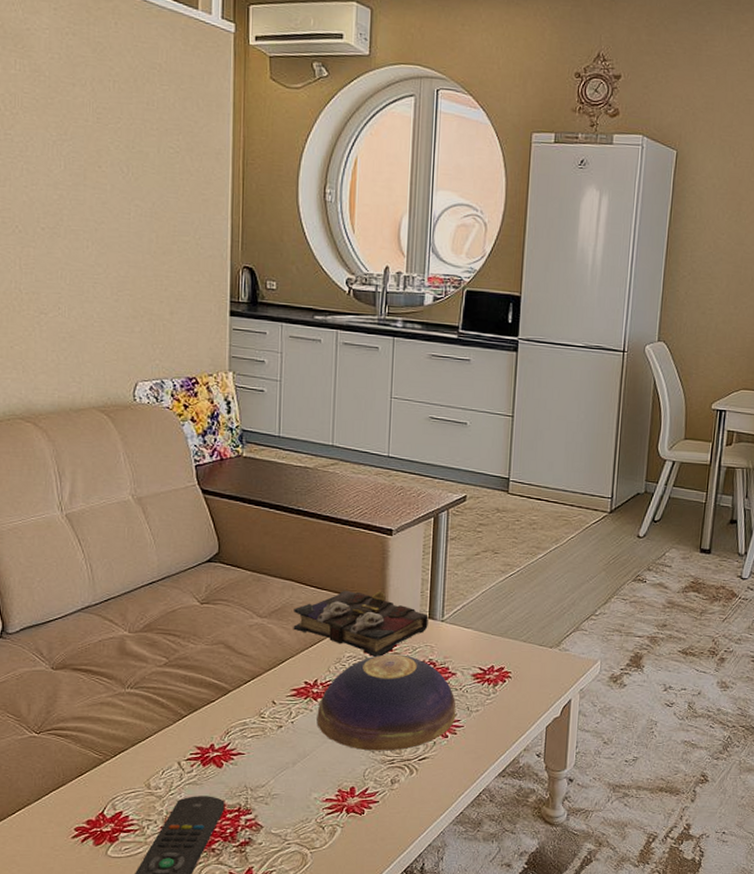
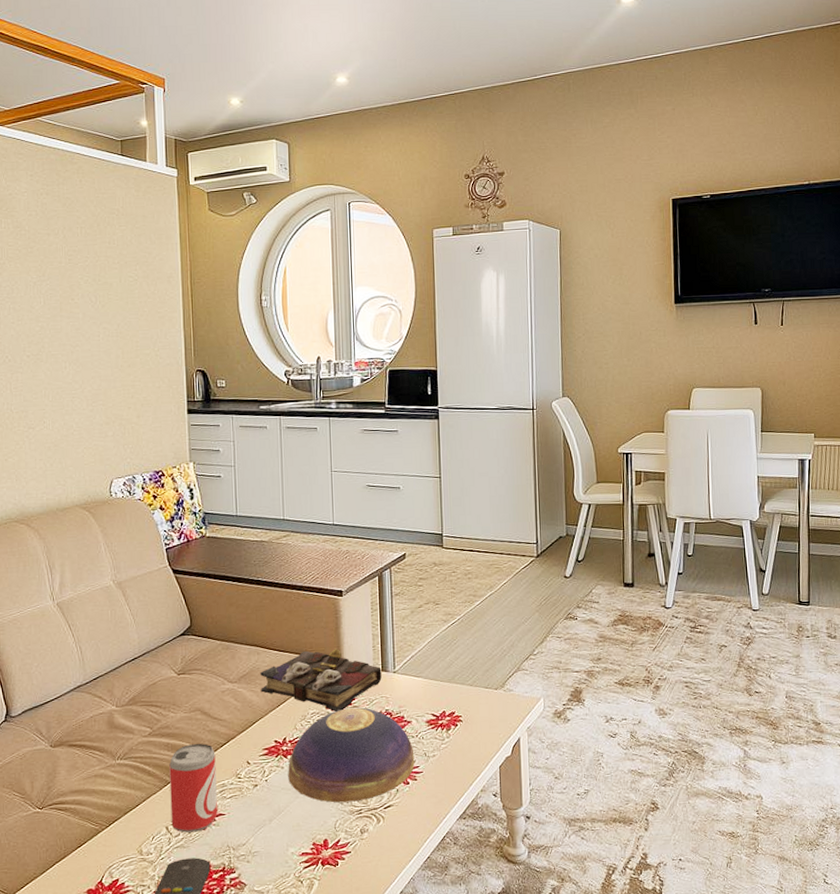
beer can: none [184,678,238,770] -> present [169,743,218,833]

